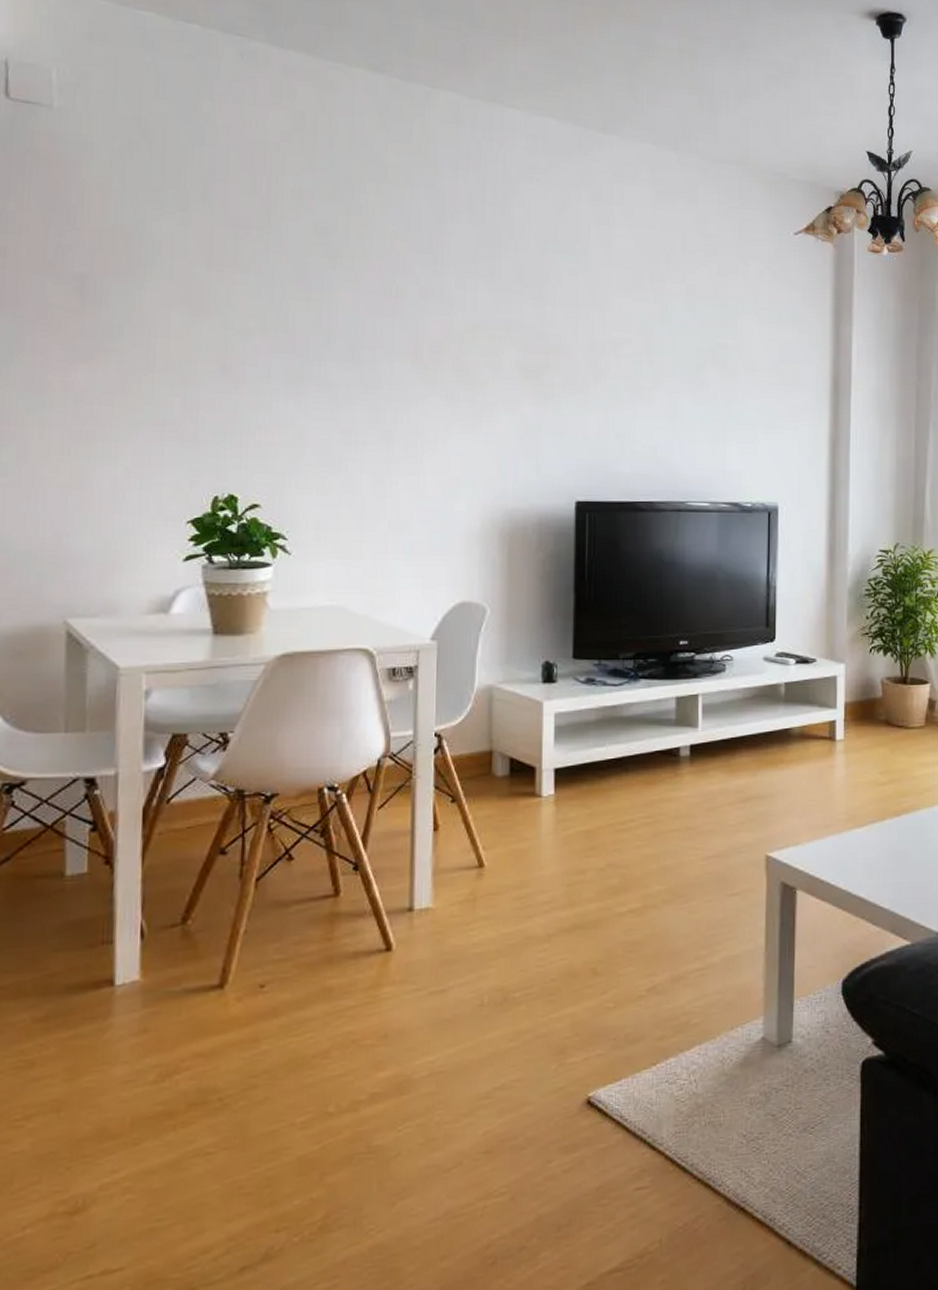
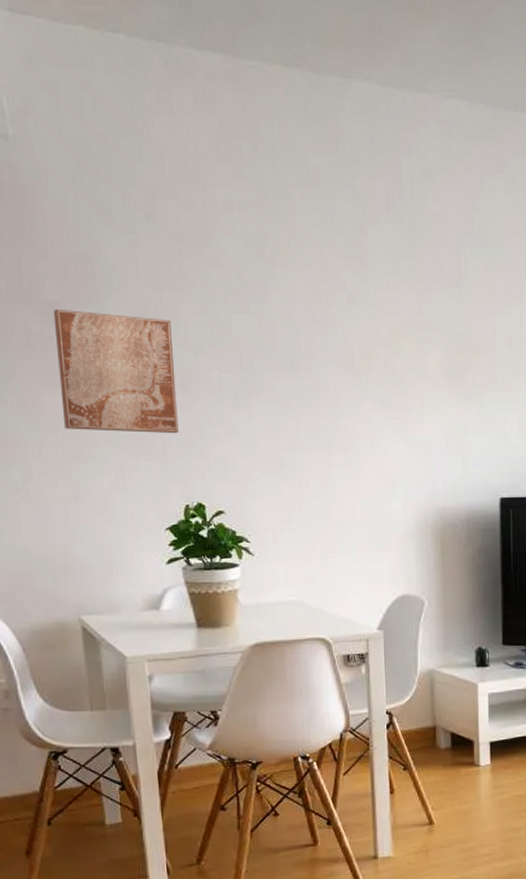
wall art: none [76,281,218,419] -> present [53,308,179,434]

